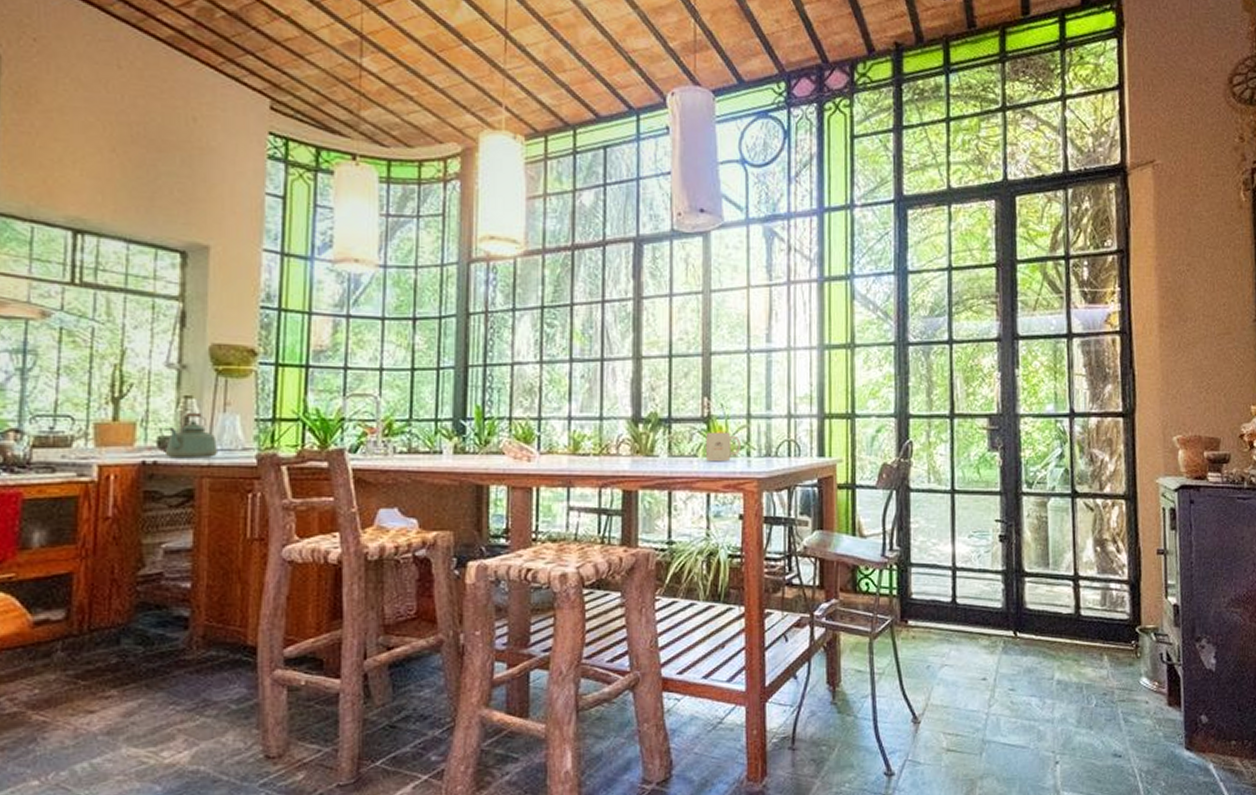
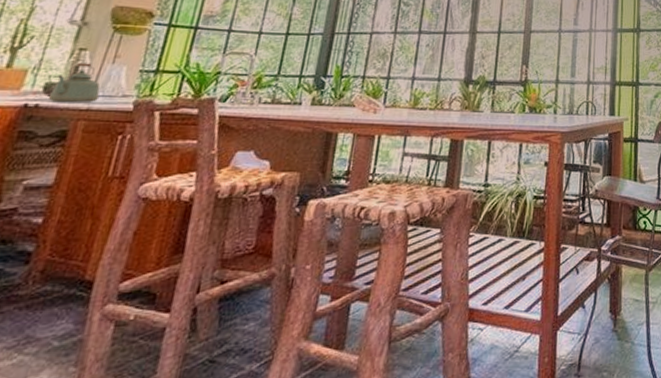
mug: present [705,431,742,462] -> none [521,93,550,118]

